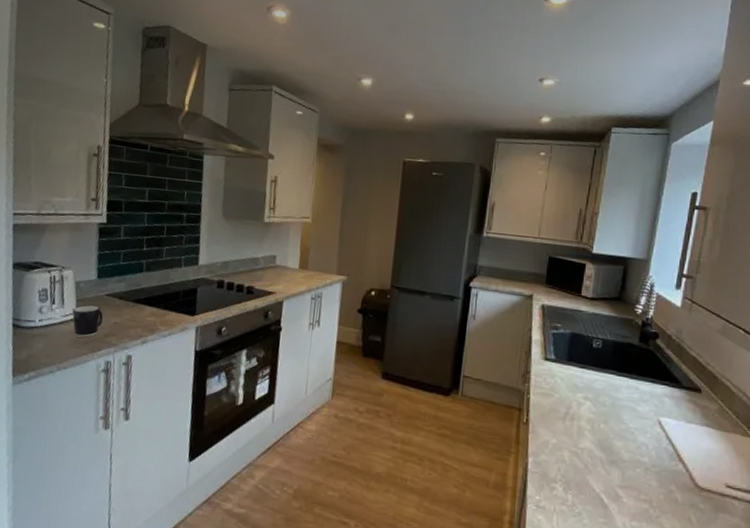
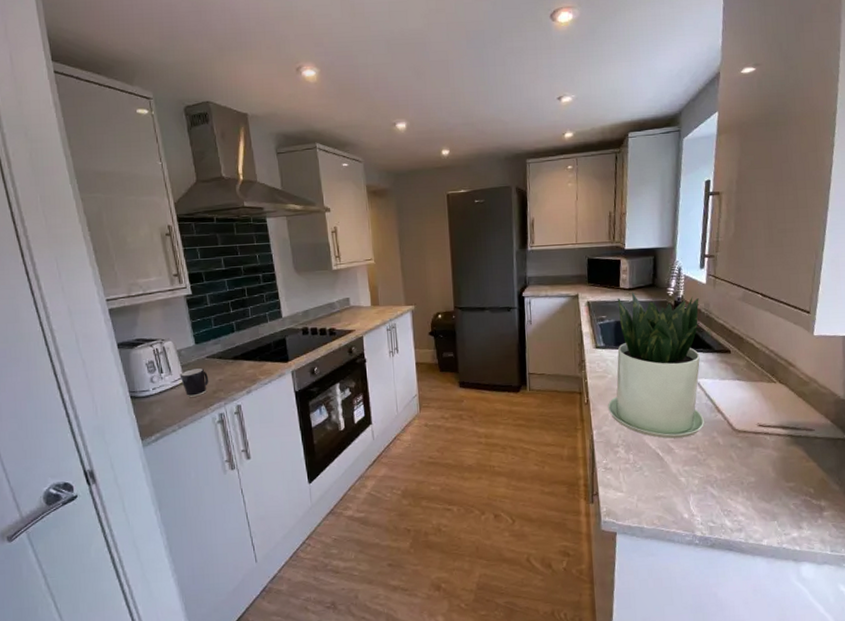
planter: none [550,302,671,486] -> present [608,292,705,439]

